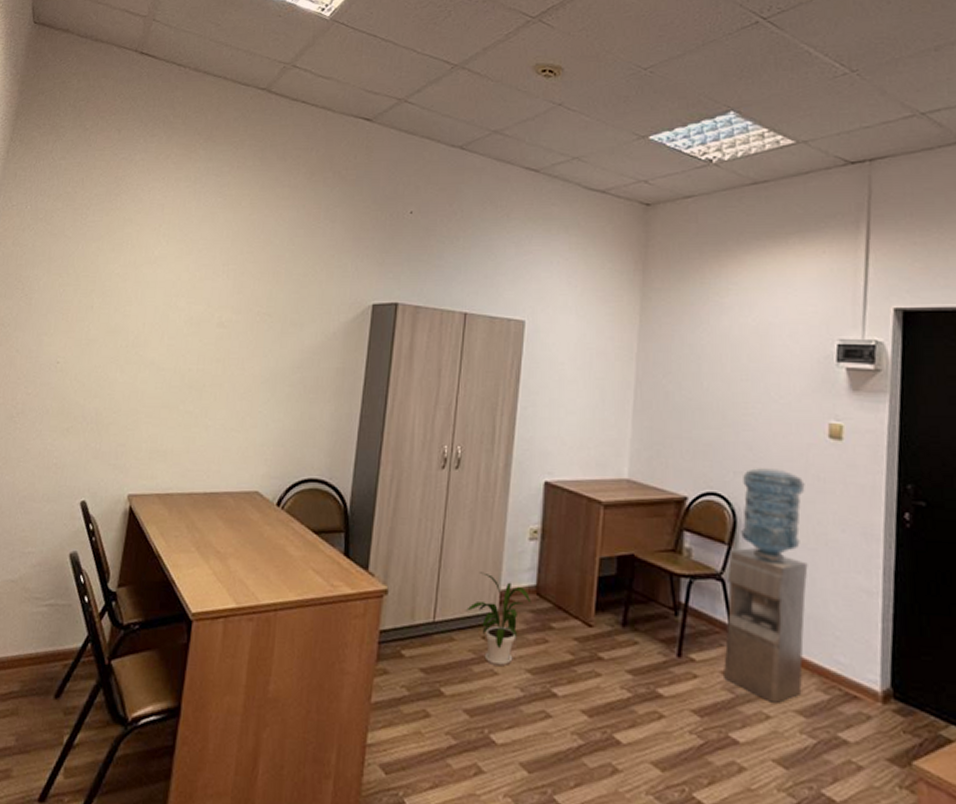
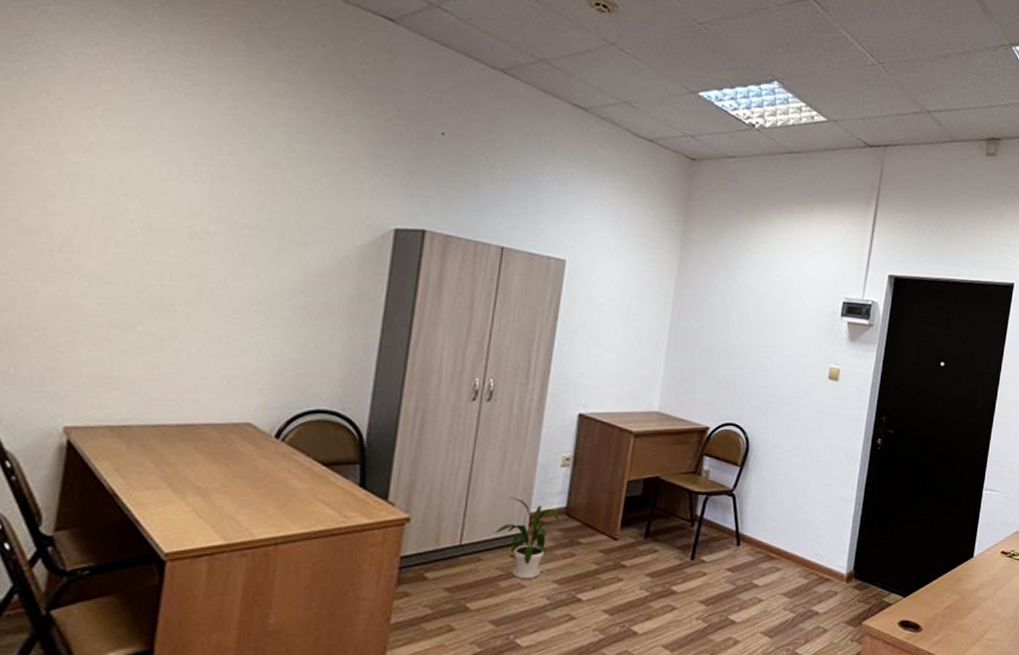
water cooler: present [724,468,808,703] -> none [728,403,806,589]

